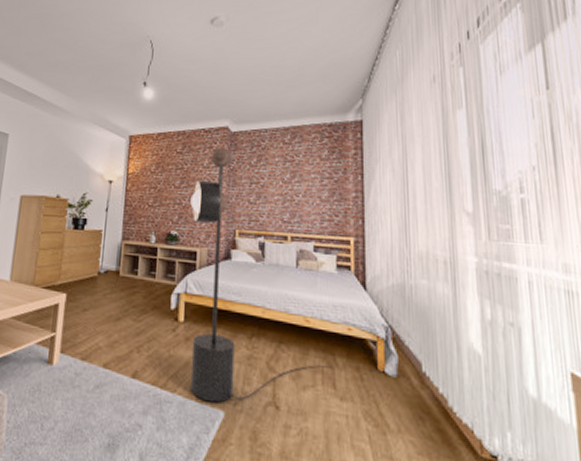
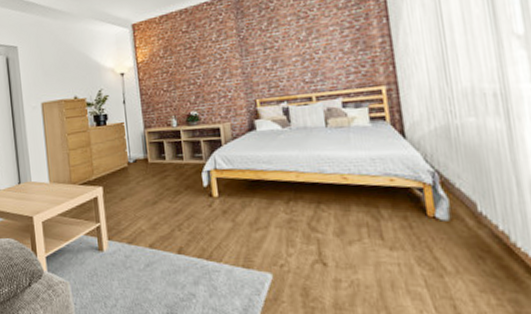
floor lamp: present [190,148,404,403] -> none [204,17,457,267]

